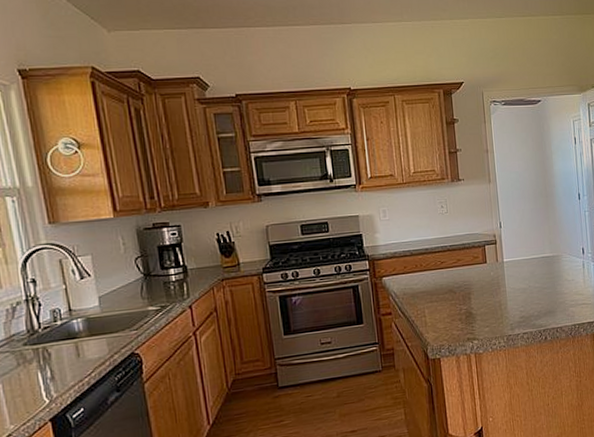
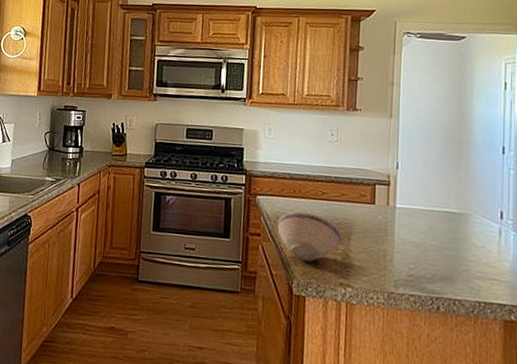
bowl: none [405,283,463,328] -> present [277,212,341,262]

